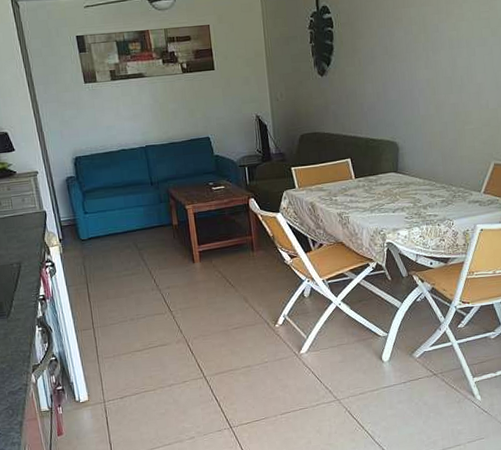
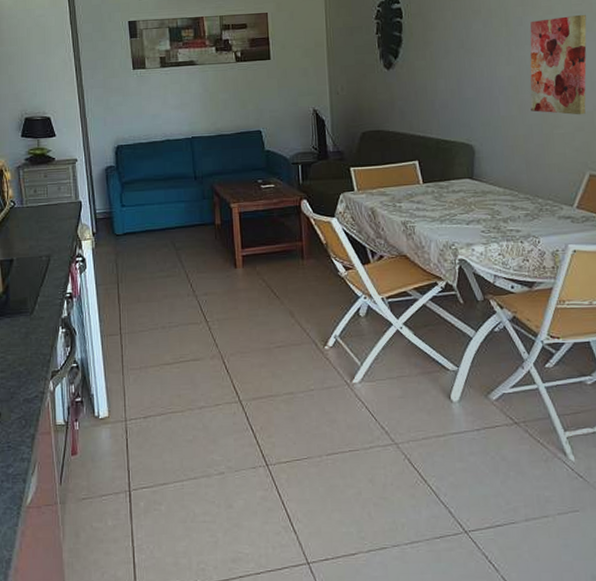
wall art: none [444,20,493,112] -> present [530,14,587,115]

